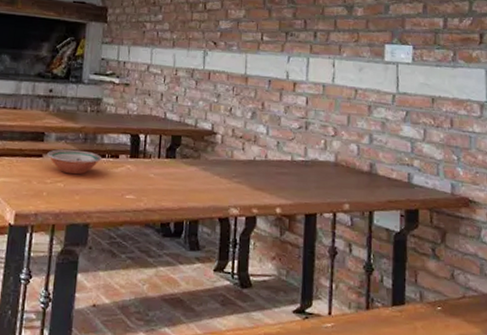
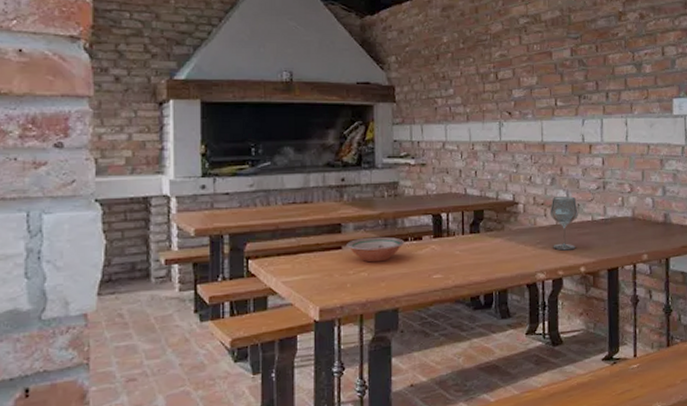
wine glass: none [247,131,278,189] -> present [549,196,578,251]

